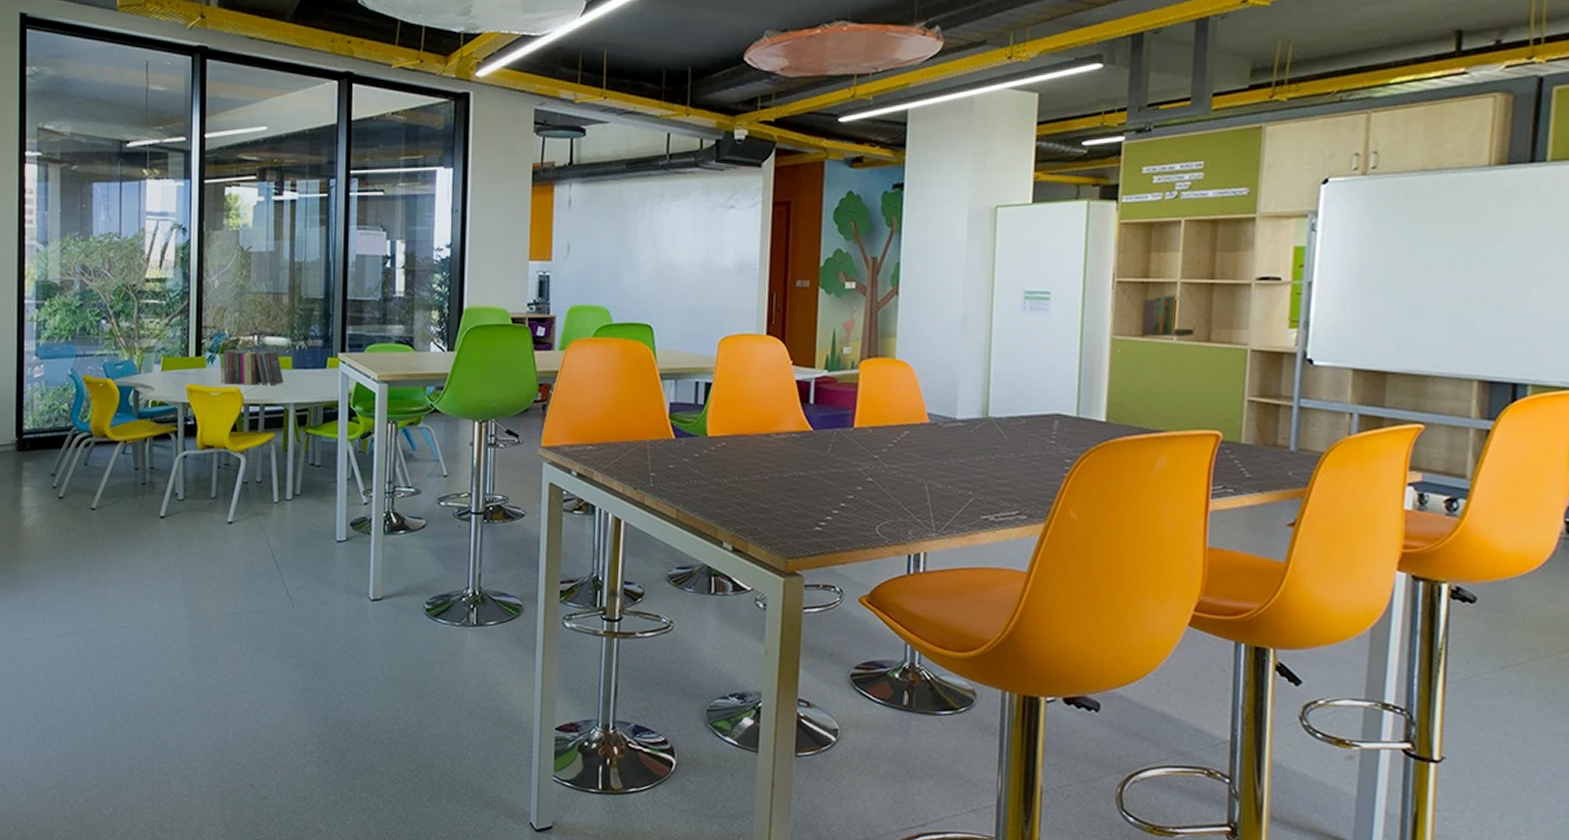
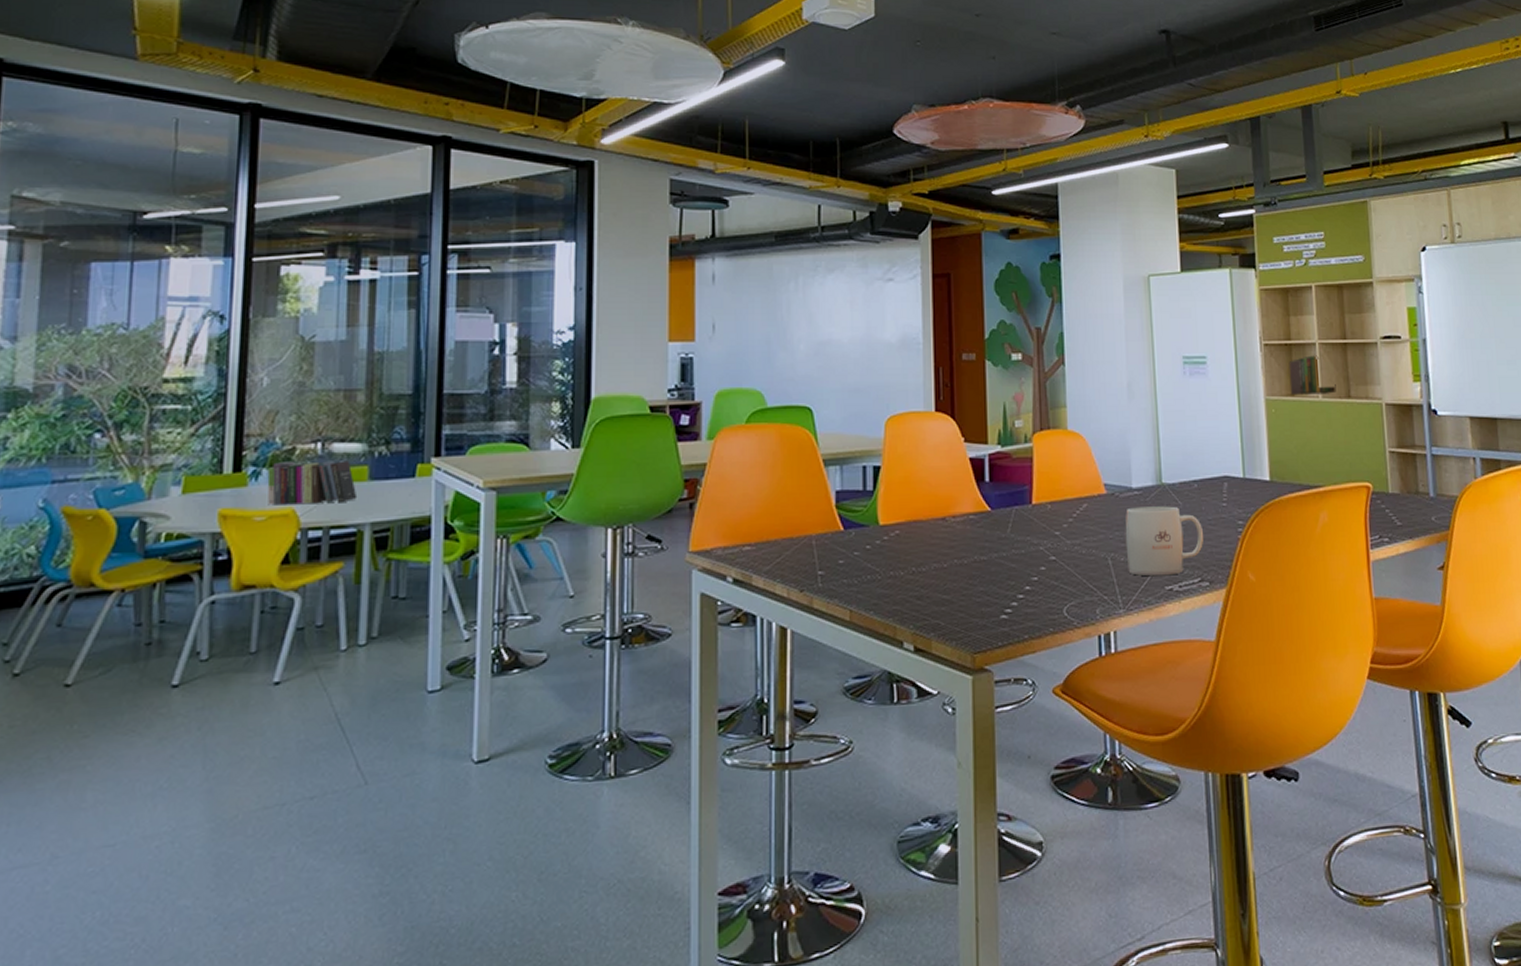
mug: none [943,438,1027,506] -> present [1125,506,1204,577]

